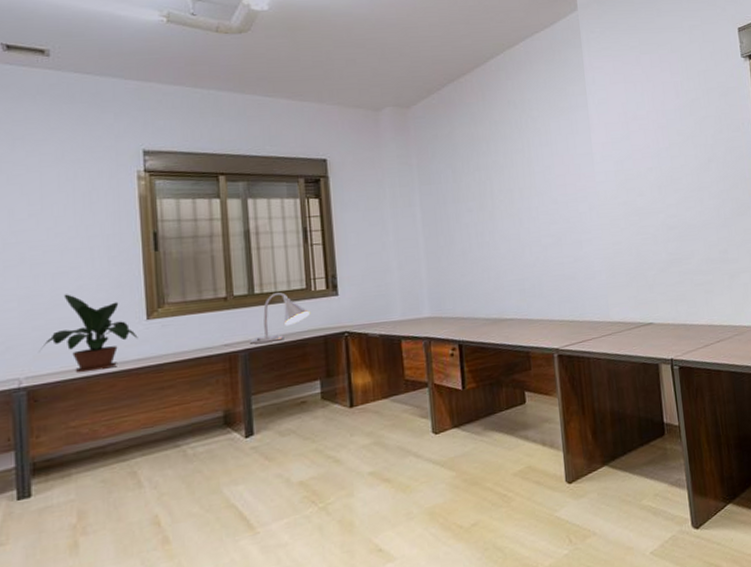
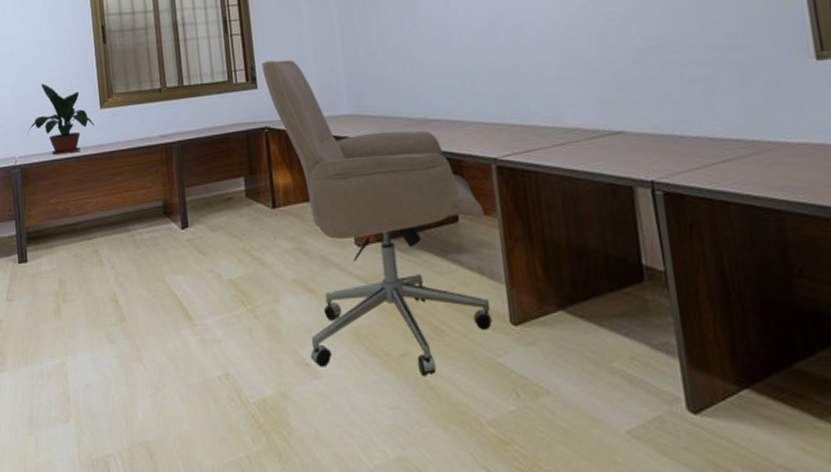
table lamp: present [249,292,311,344] -> none [181,84,233,136]
office chair: none [344,268,552,550] -> present [262,59,493,376]

